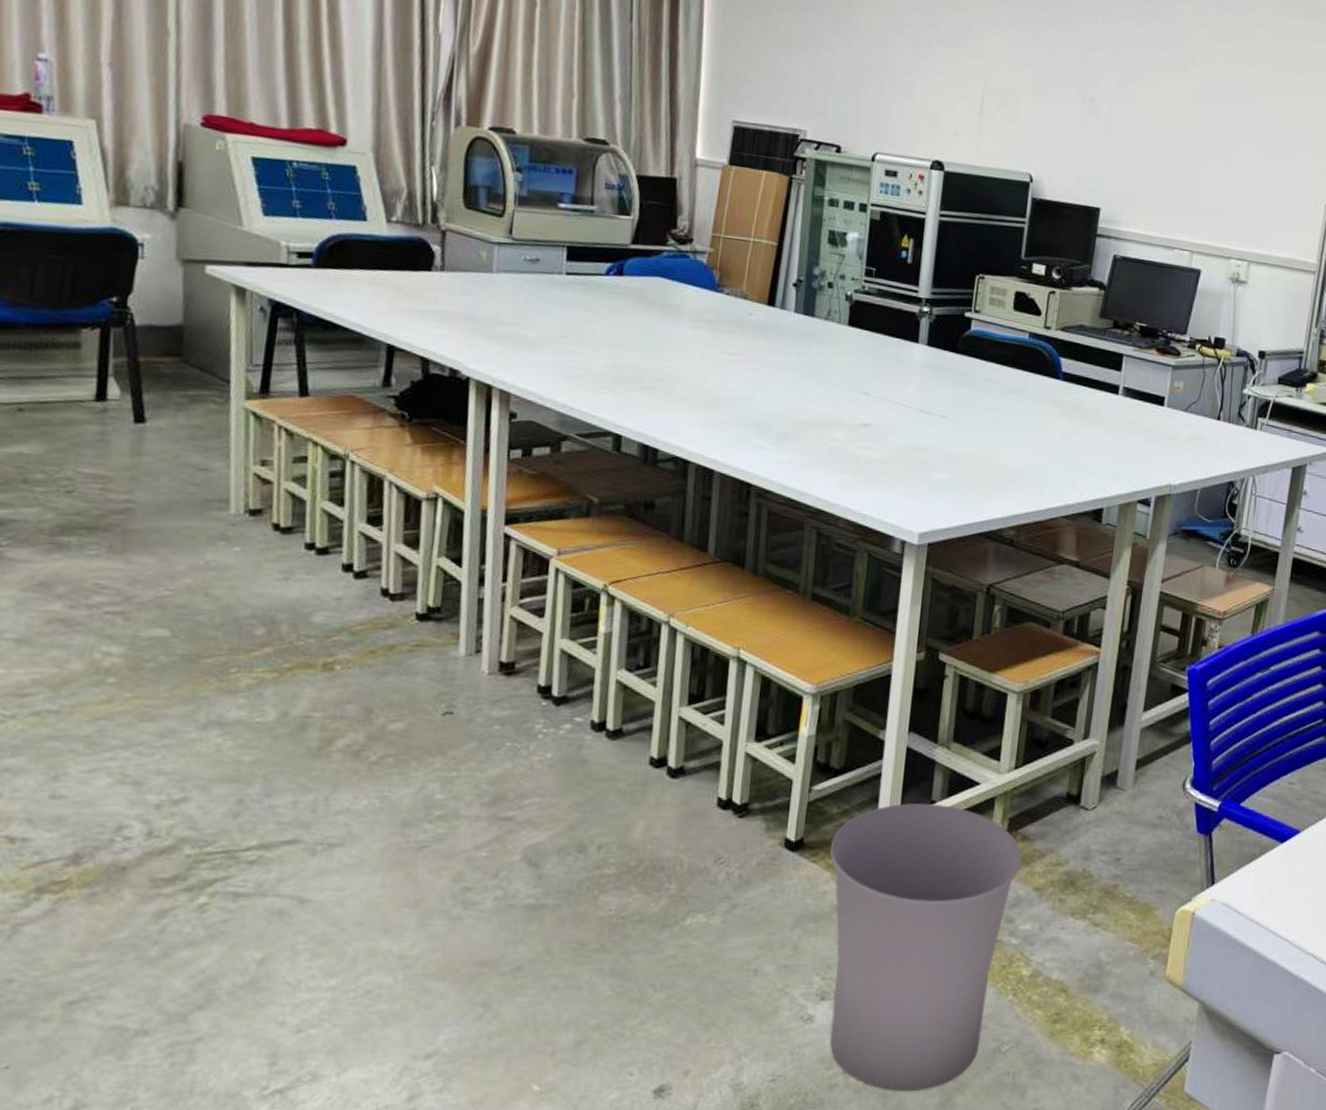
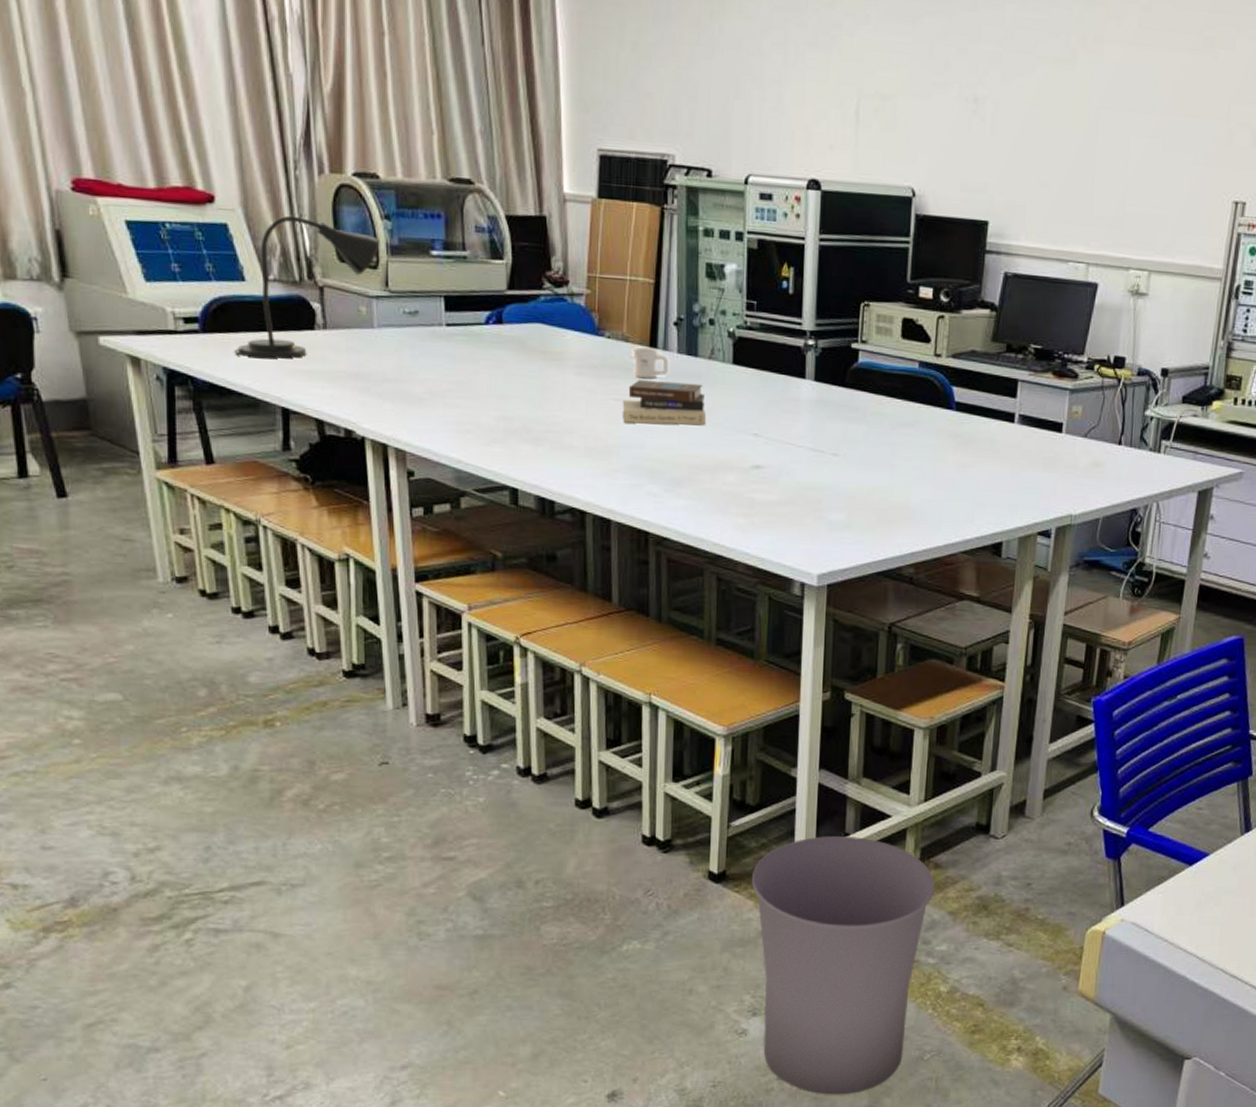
desk lamp: none [345,162,509,297] -> present [234,215,380,359]
books: none [734,336,818,383] -> present [622,380,707,426]
mug: none [750,305,785,336] -> present [633,347,668,379]

